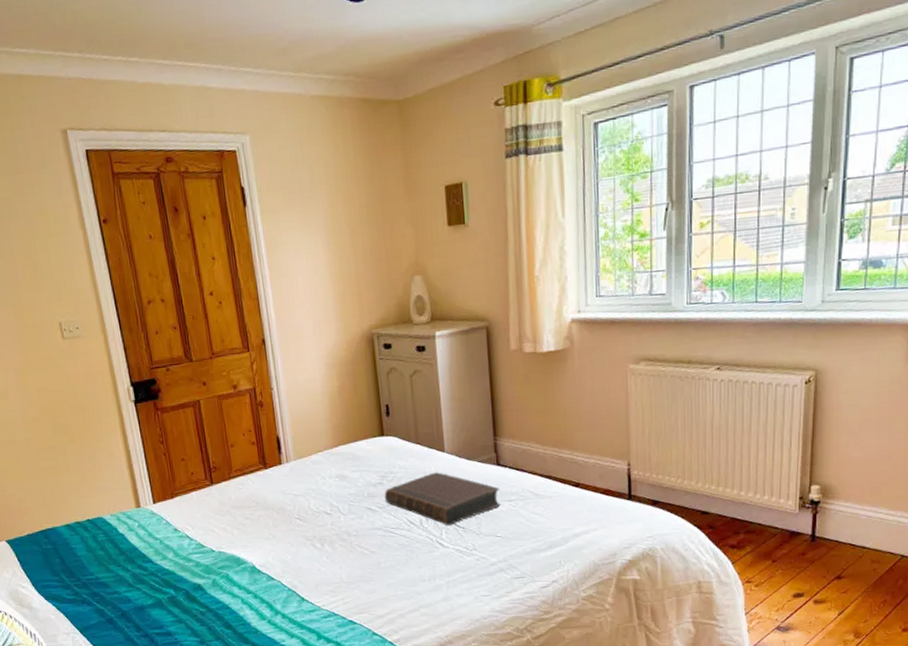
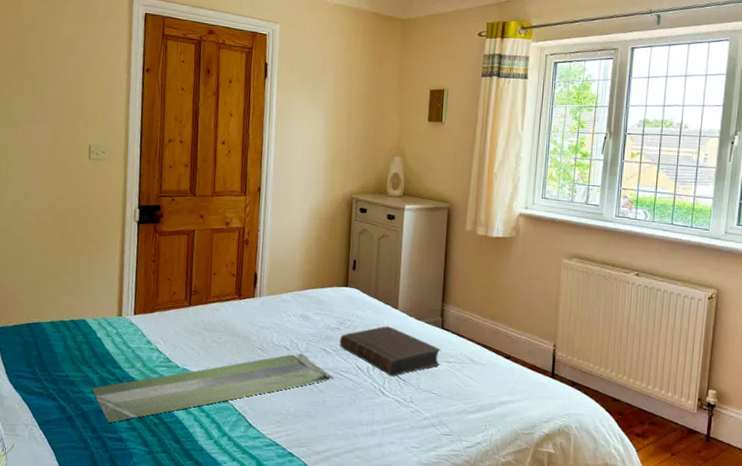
tray: none [126,517,385,619] -> present [92,353,334,423]

